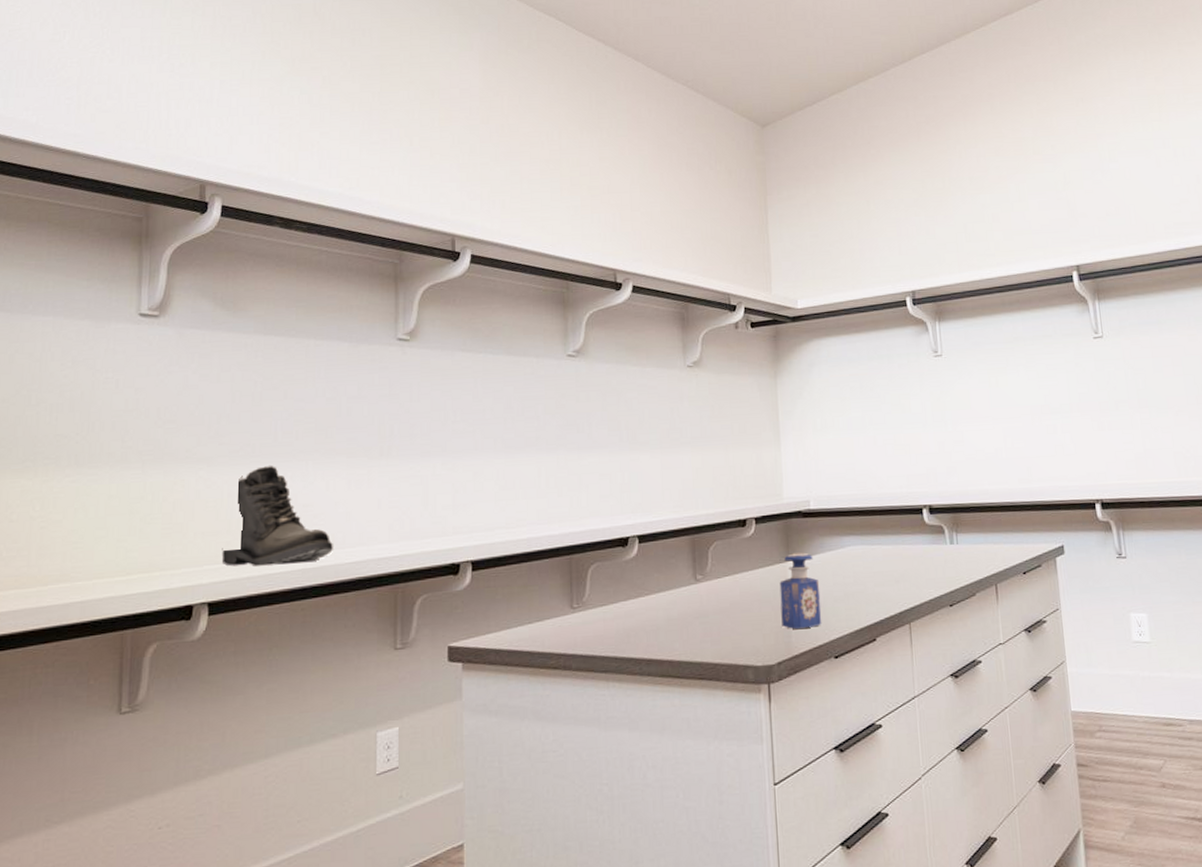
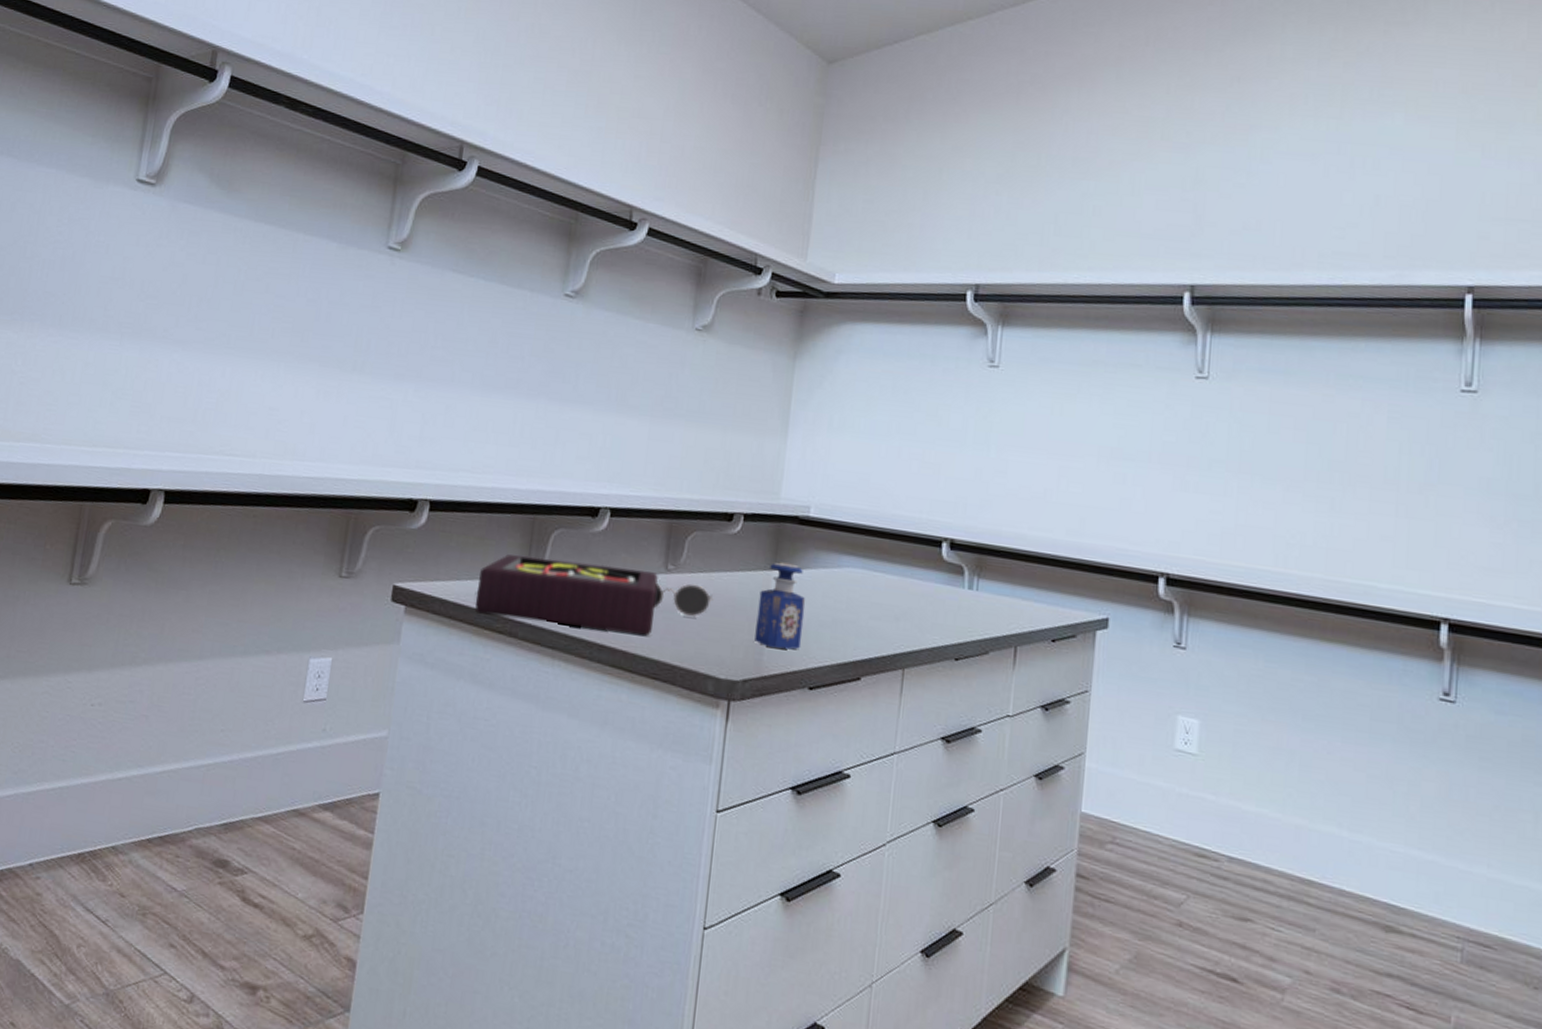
boot: present [221,466,333,566] -> none [183,360,293,468]
jewelry box: none [528,585,692,655] -> present [475,554,659,635]
sunglasses: none [688,587,741,618] -> present [653,583,714,618]

